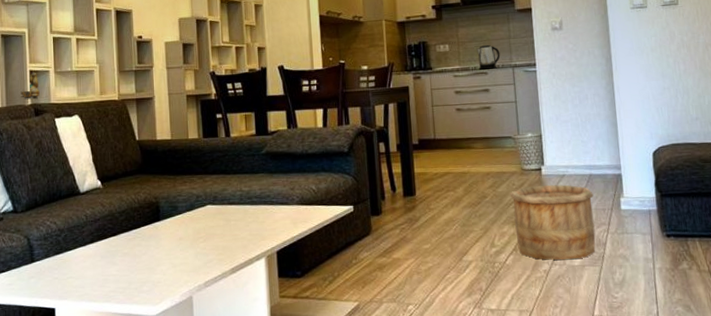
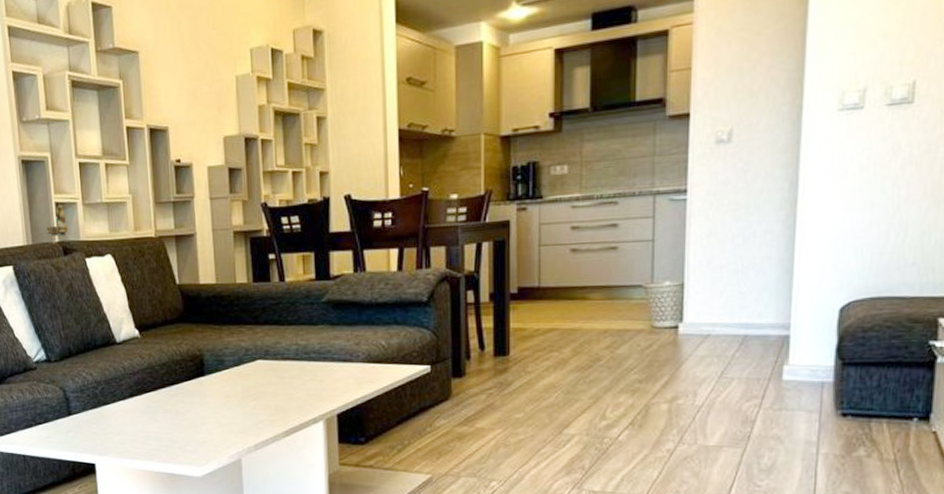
kettle: present [477,45,501,70] -> none [606,165,638,198]
wooden bucket: present [510,184,596,260] -> none [632,346,746,439]

